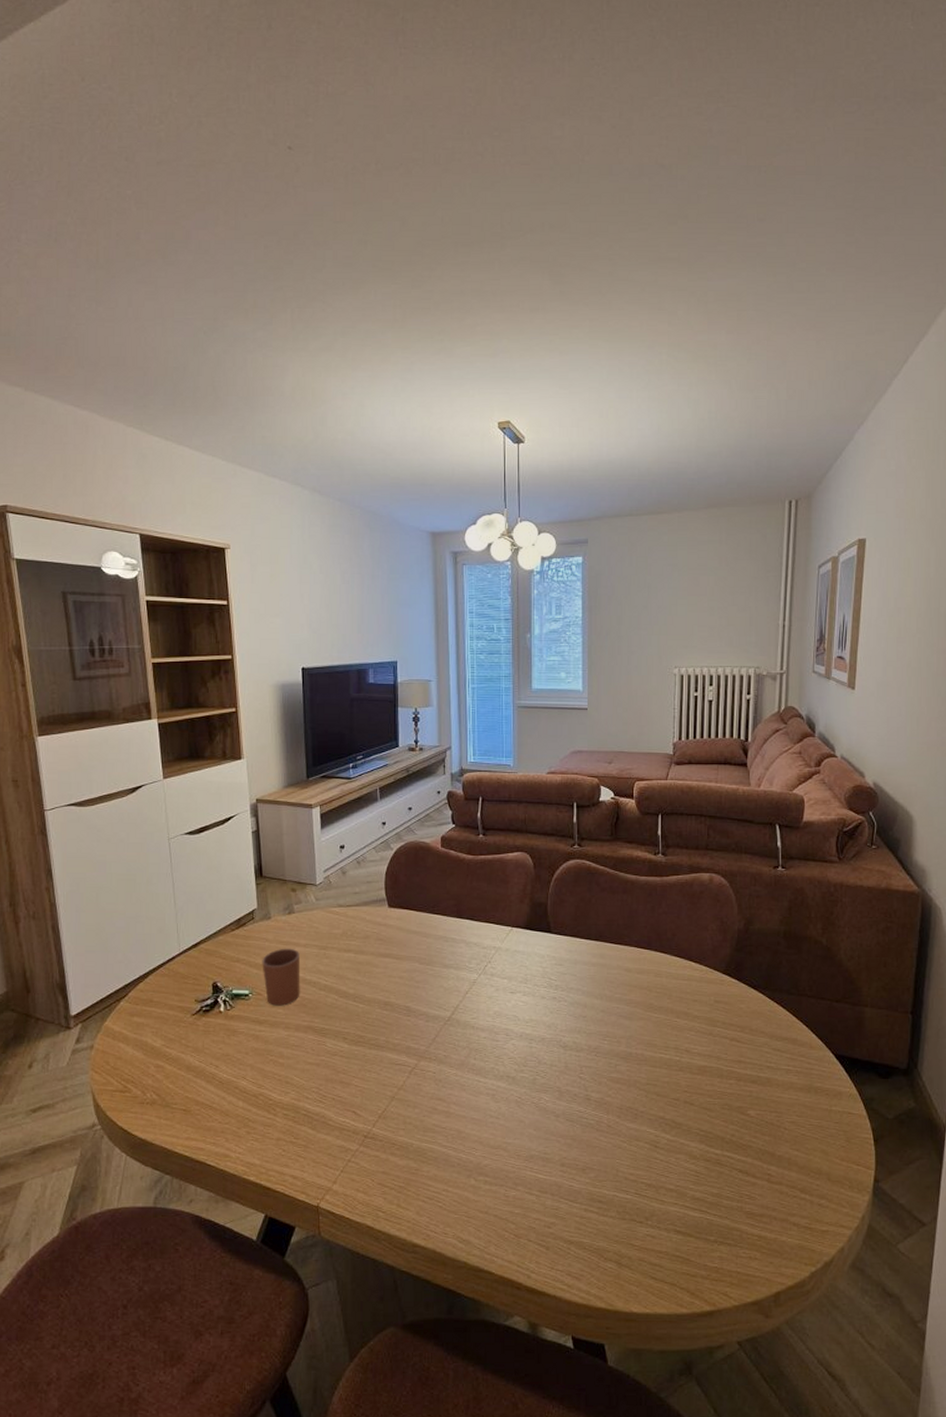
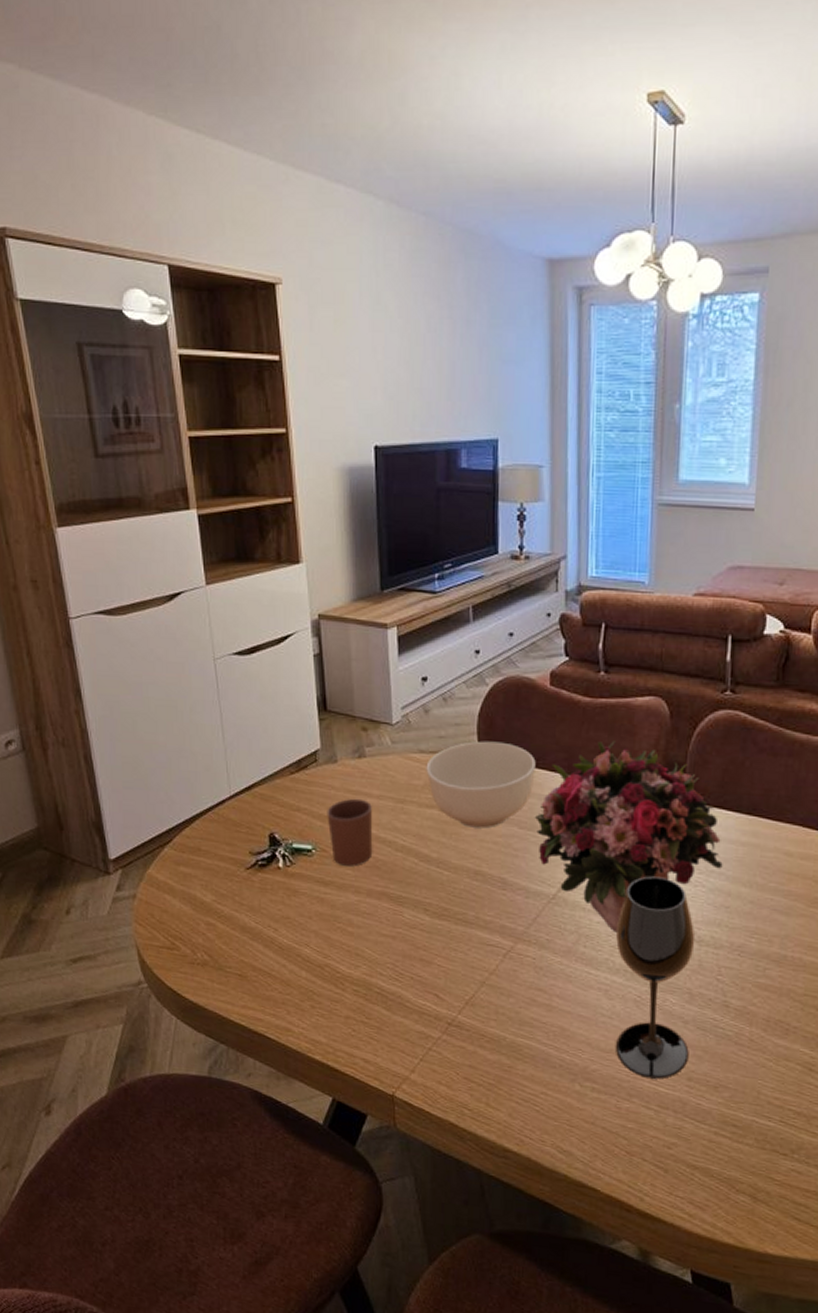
bowl: none [344,894,432,966] -> present [426,741,536,829]
bouquet: none [431,888,579,1045] -> present [534,741,723,933]
wineglass: none [500,996,561,1167] -> present [616,876,695,1079]

